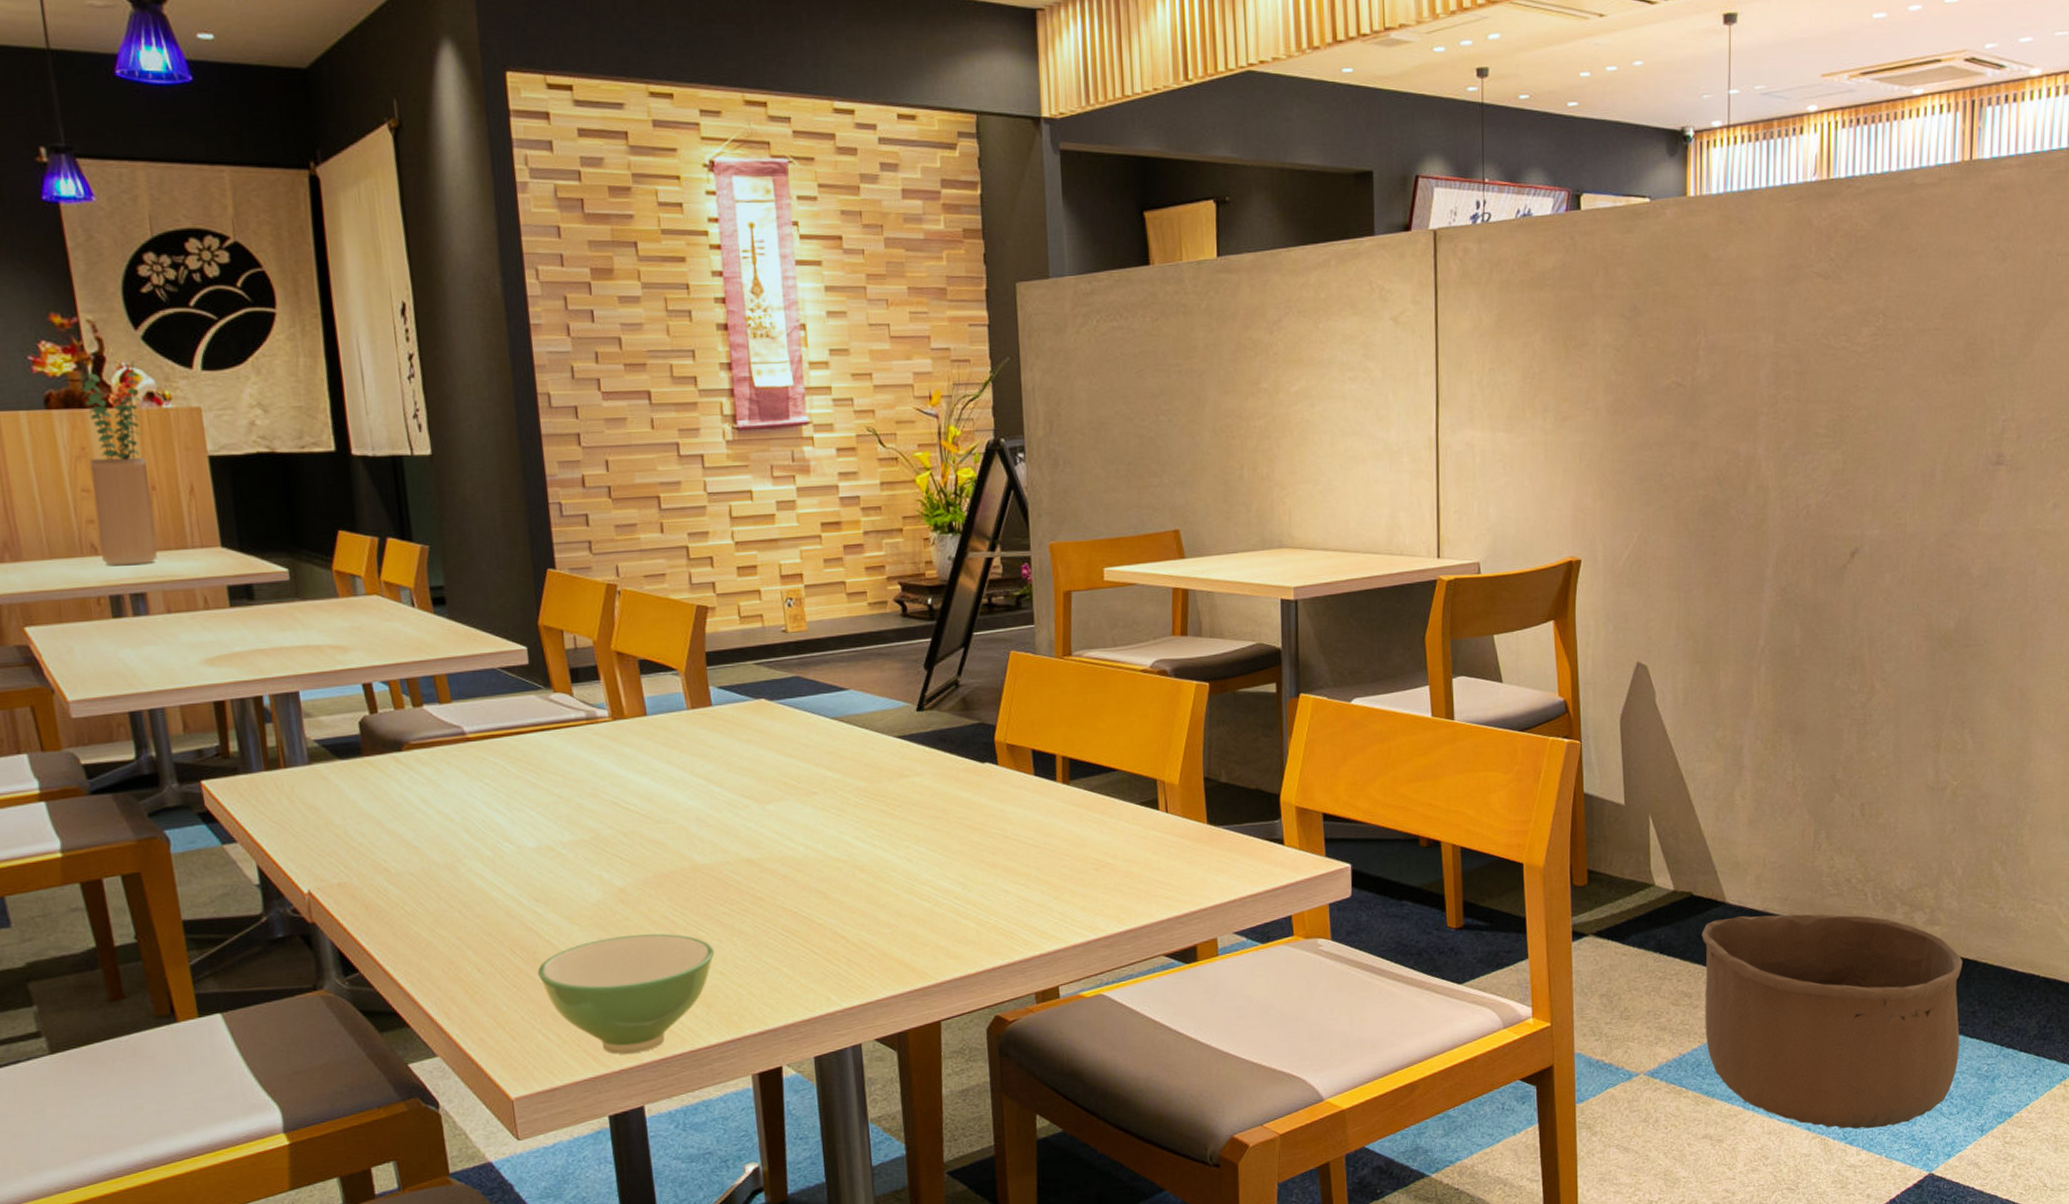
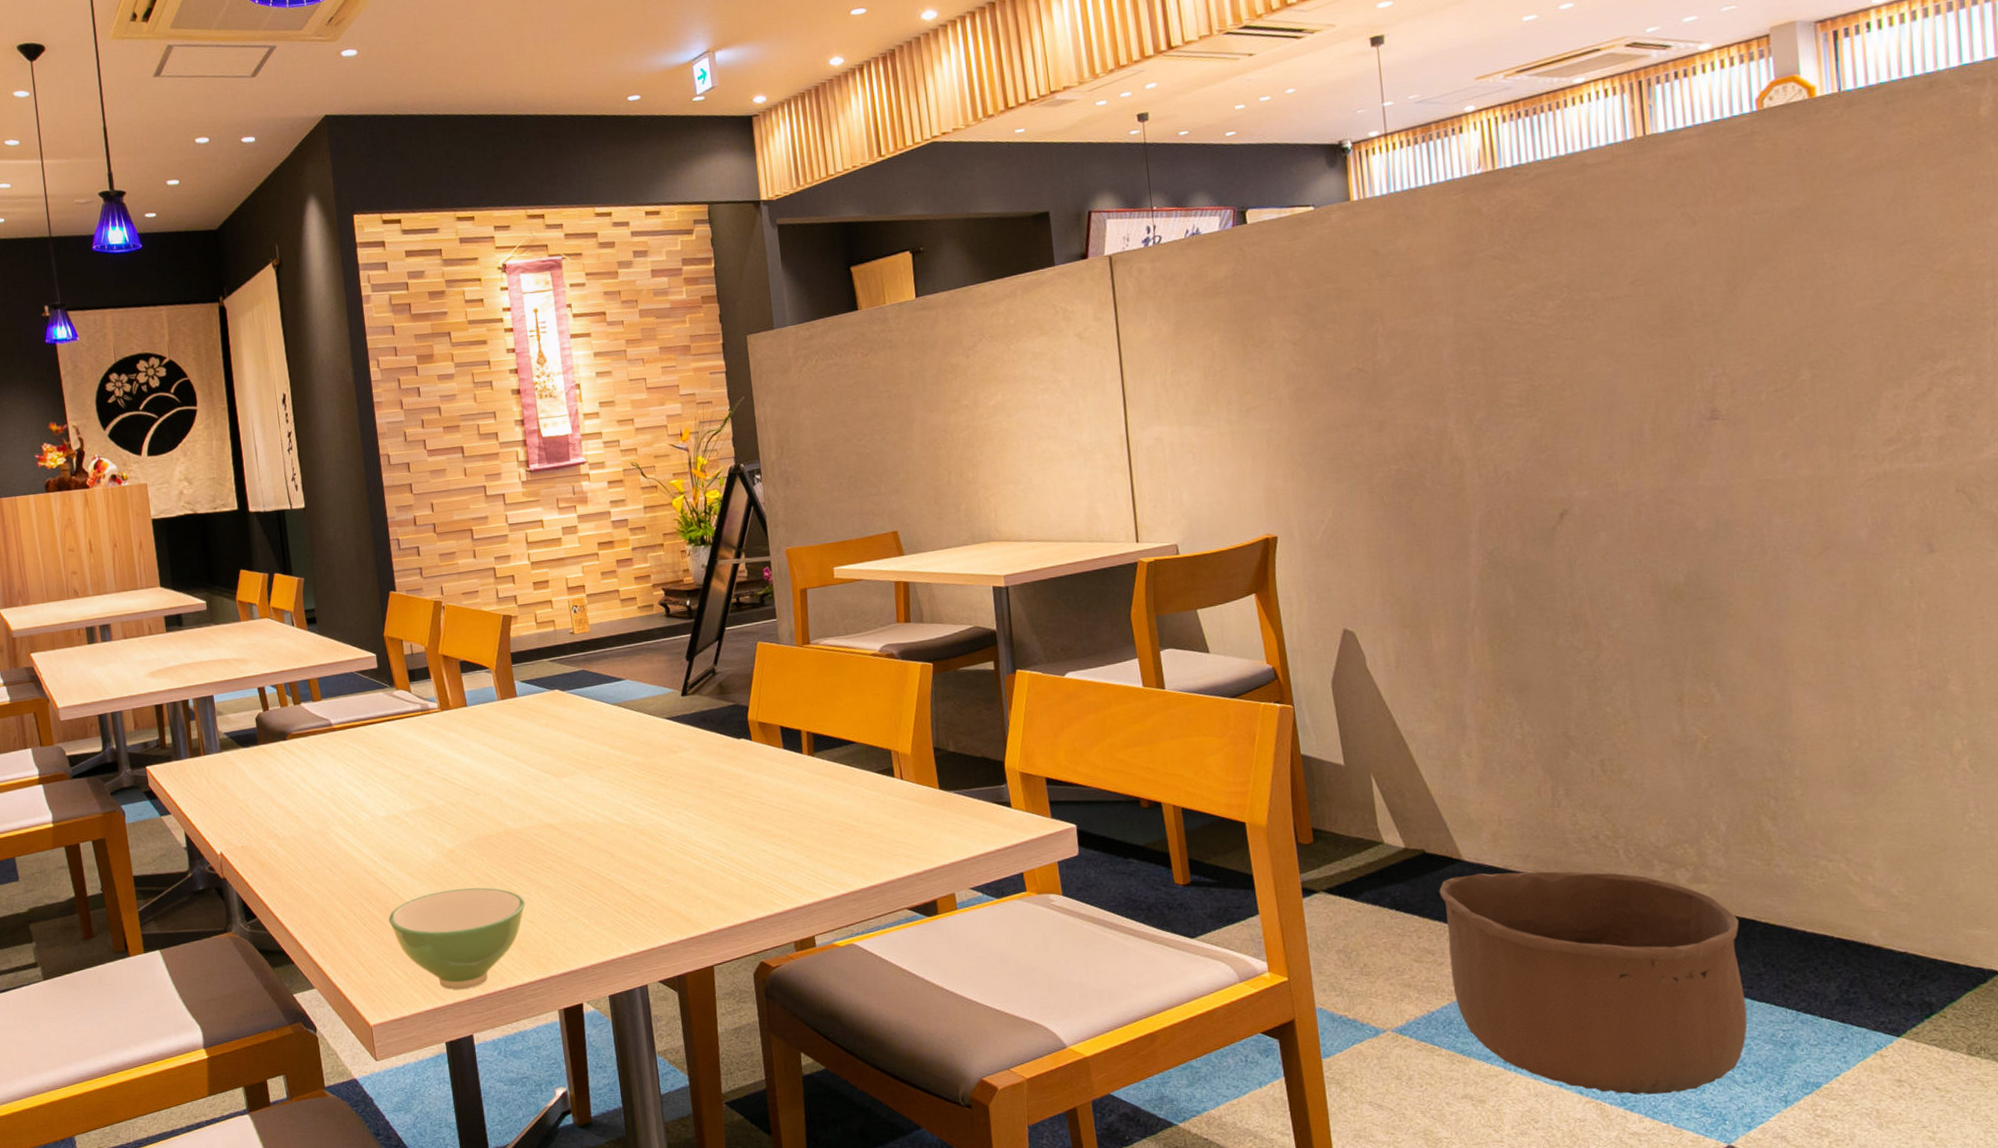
vase: present [80,361,158,566] -> none [68,453,118,605]

